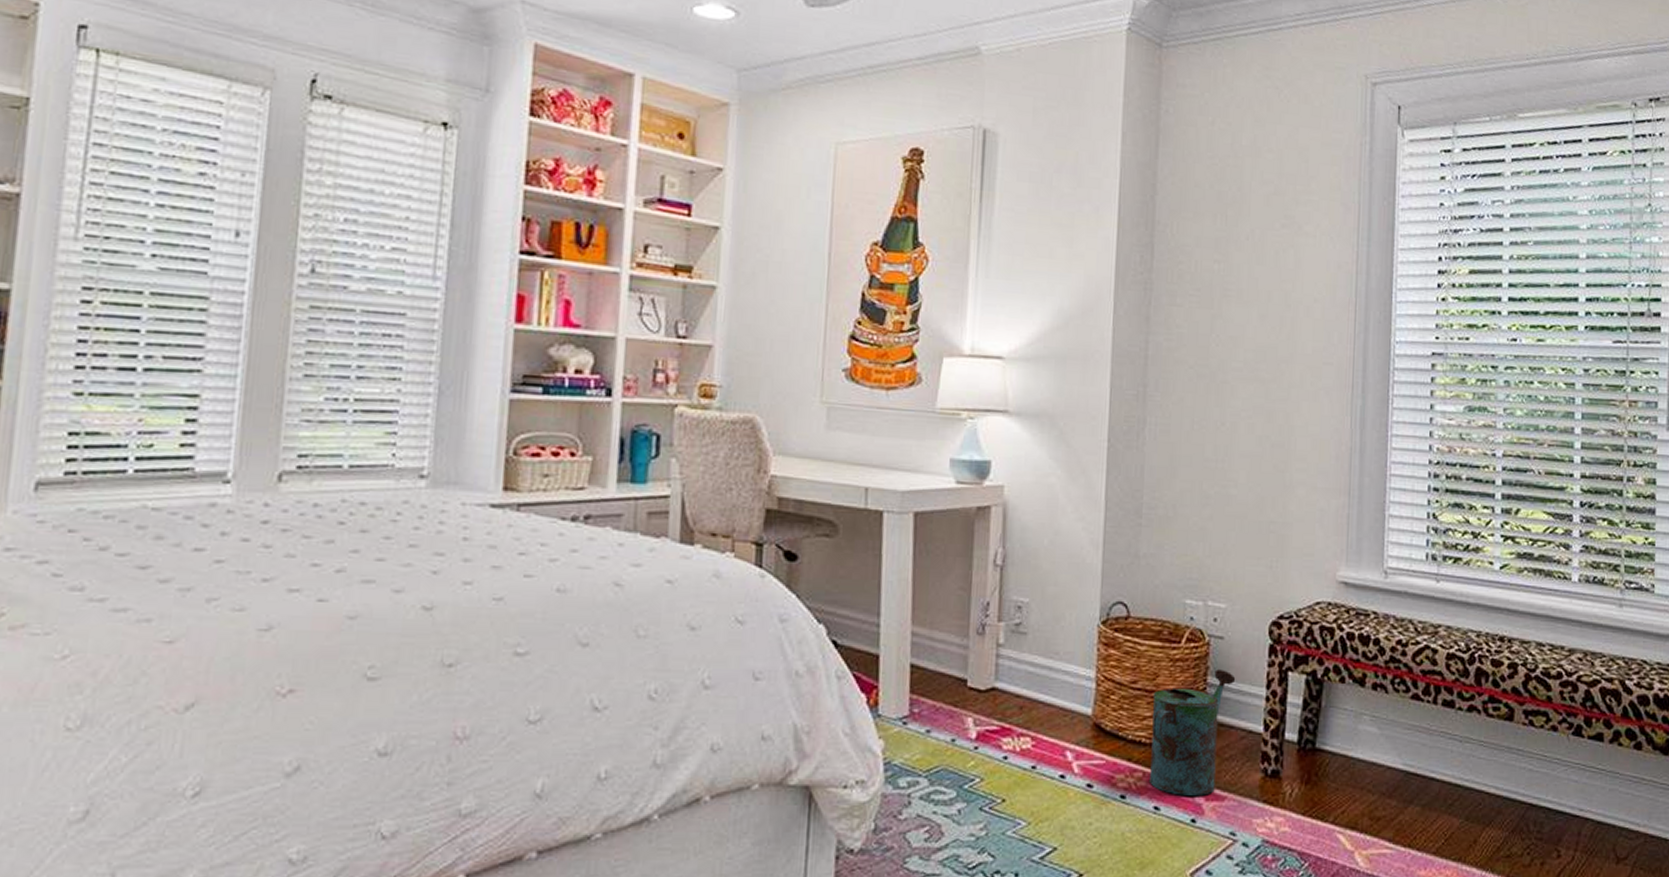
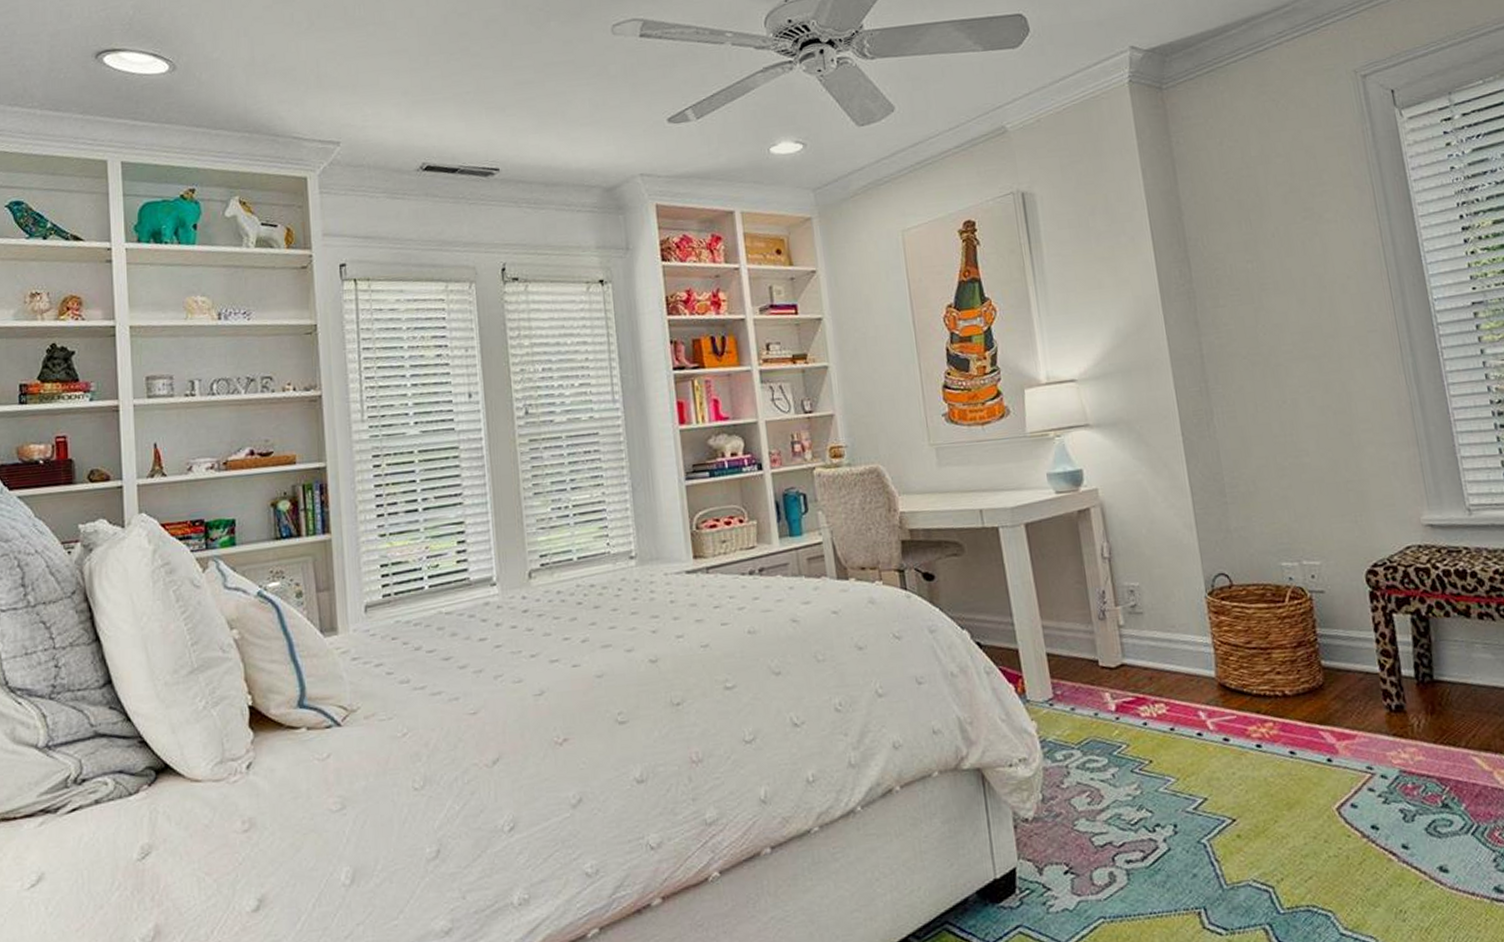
watering can: present [1148,669,1236,796] -> none [1268,620,1344,739]

